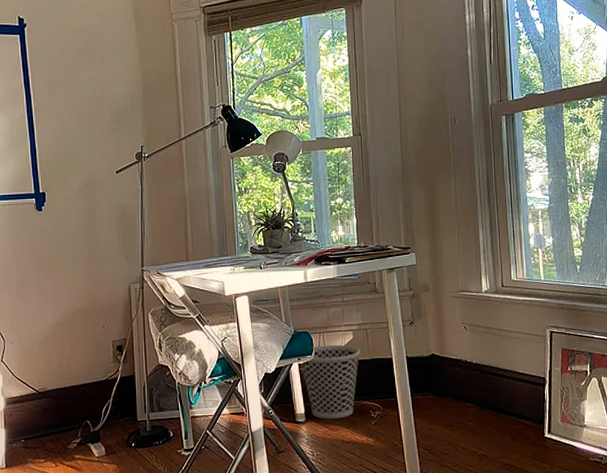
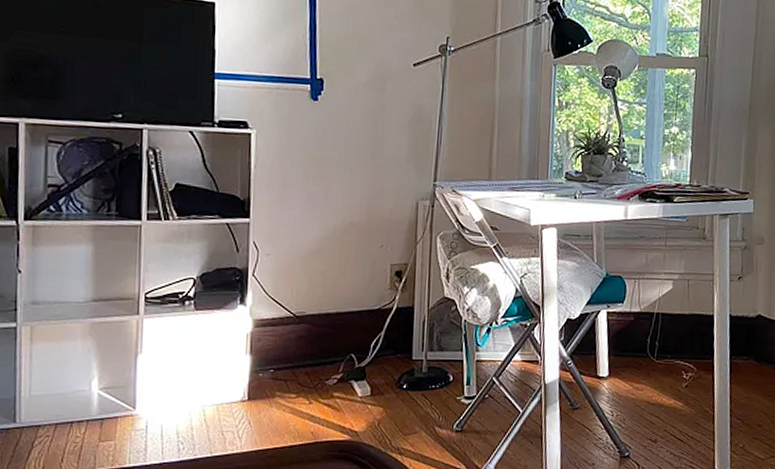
wastebasket: present [300,344,360,419] -> none [609,293,679,377]

